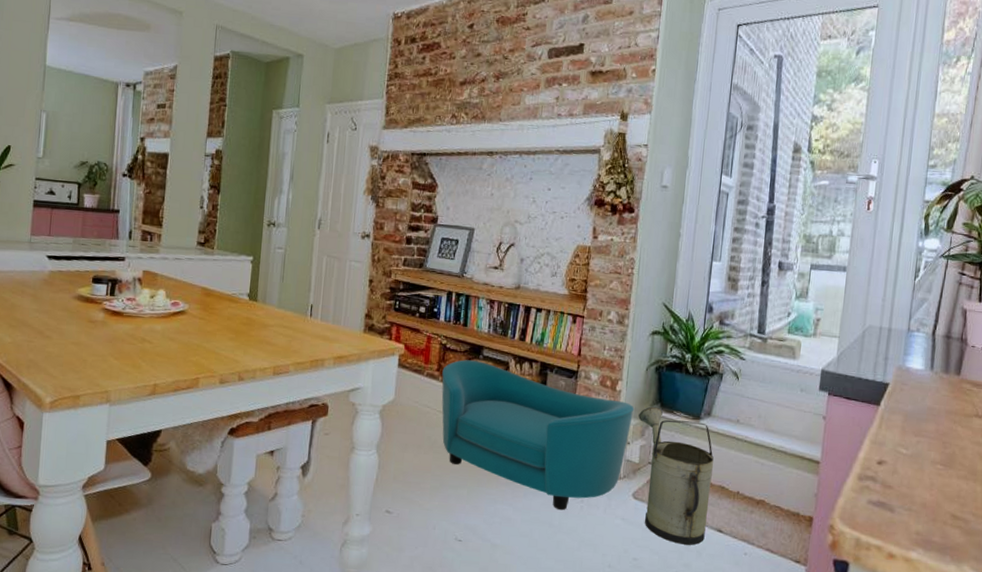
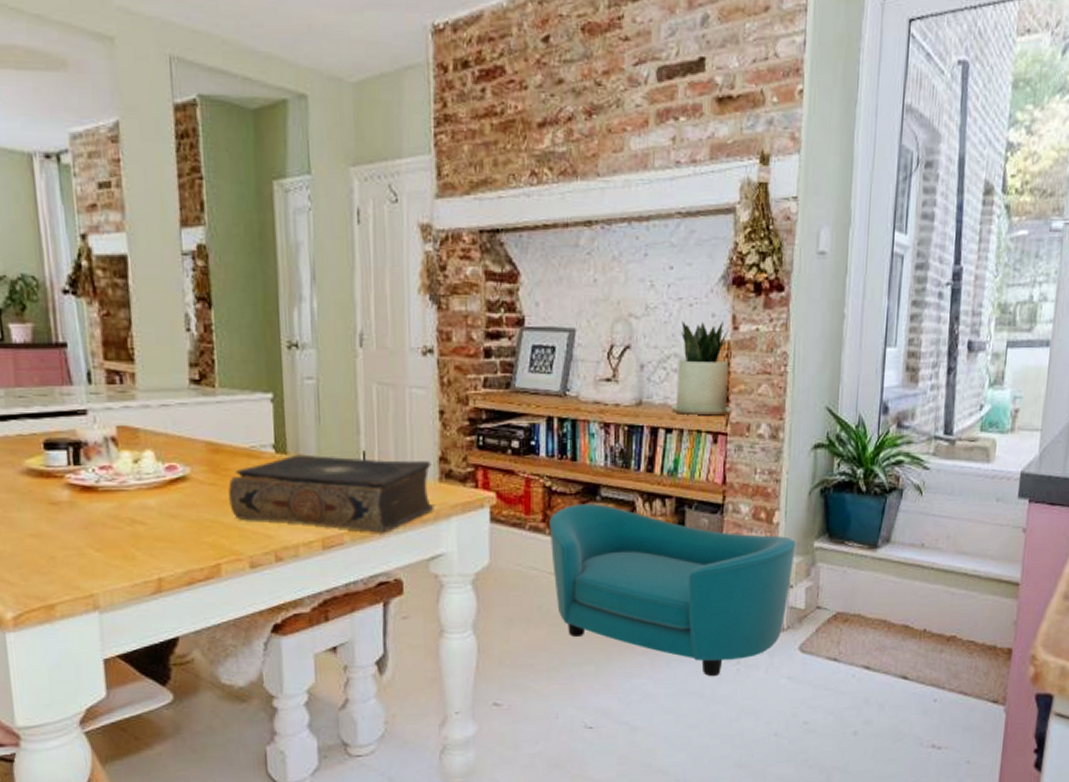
book: none [211,302,360,367] -> present [227,454,434,533]
planter: none [541,229,590,303] -> present [670,320,733,416]
watering can: present [638,406,714,545] -> none [802,538,895,699]

